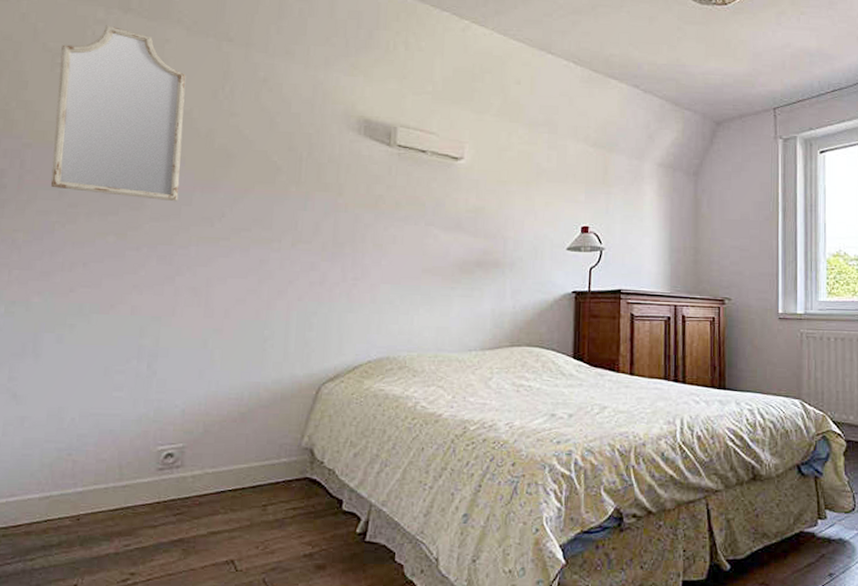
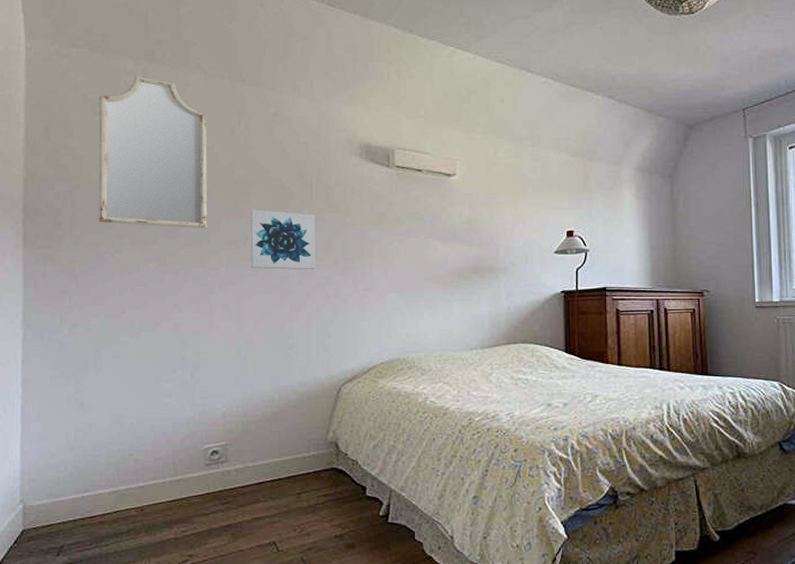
wall art: none [226,183,304,253] -> present [250,209,316,269]

